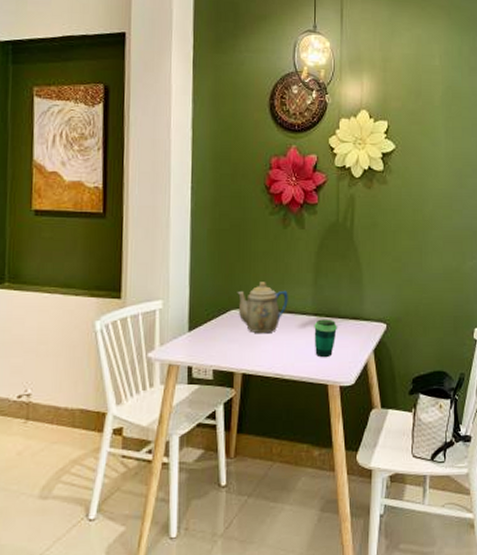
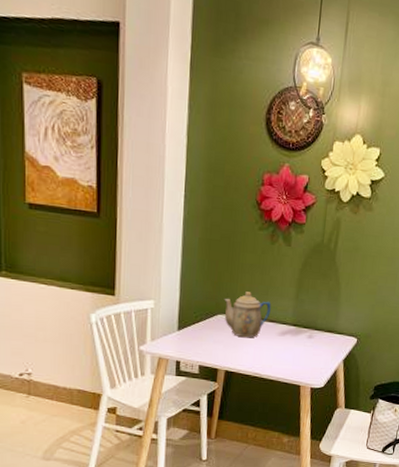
cup: present [314,319,337,358] -> none [291,329,313,363]

